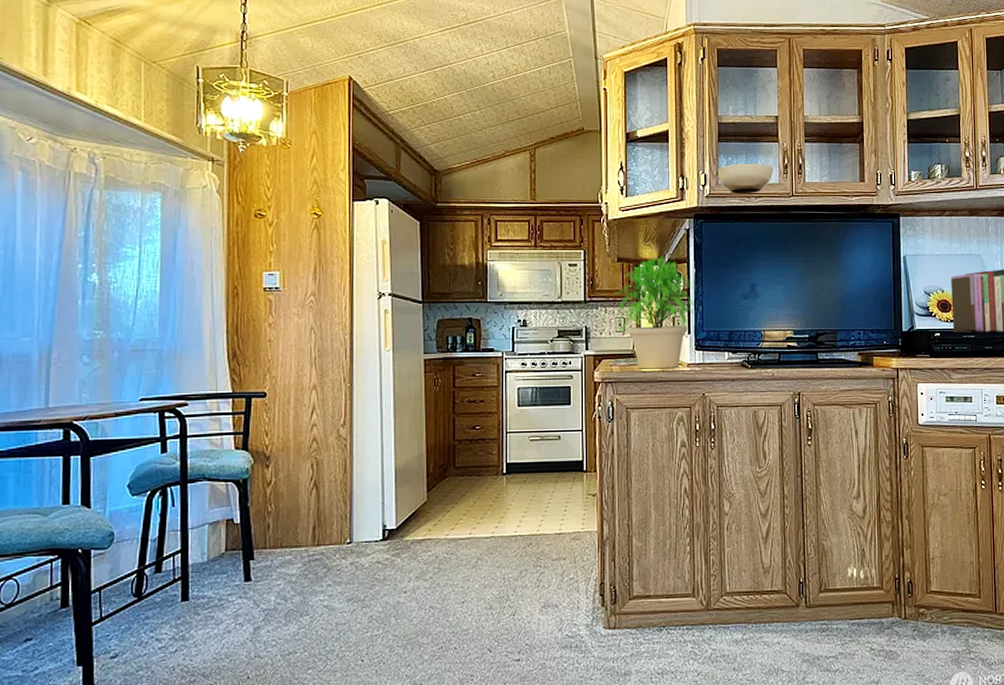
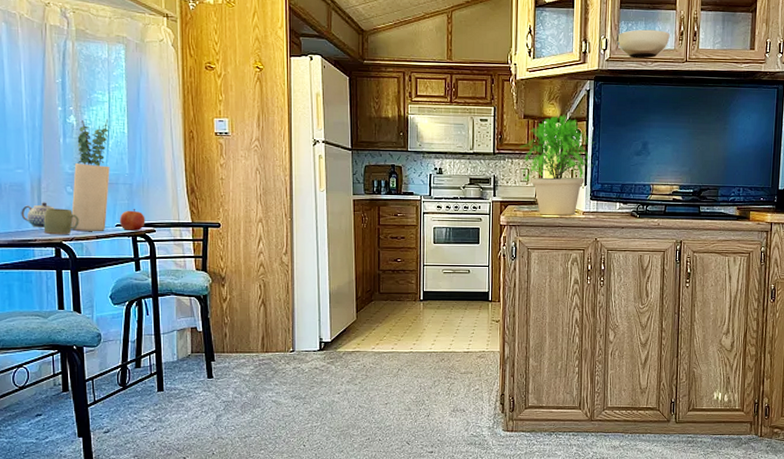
teapot: none [24,375,66,407] -> present [21,202,54,229]
mug: none [50,382,95,413] -> present [43,208,79,234]
vase: none [86,276,140,409] -> present [71,119,110,232]
fruit: none [144,379,176,405] -> present [119,209,145,231]

